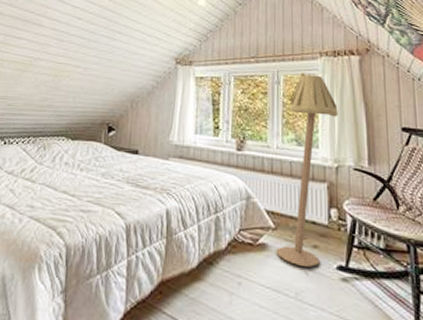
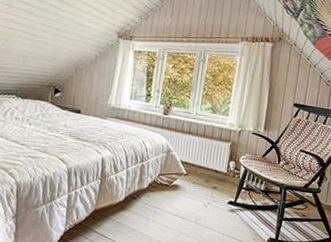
floor lamp: present [276,72,338,267] -> none [185,53,248,202]

